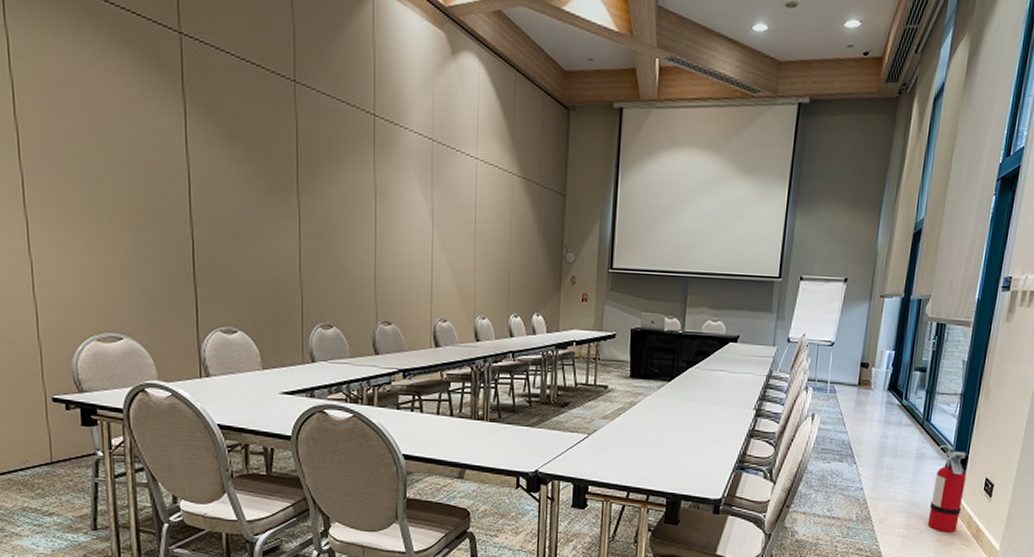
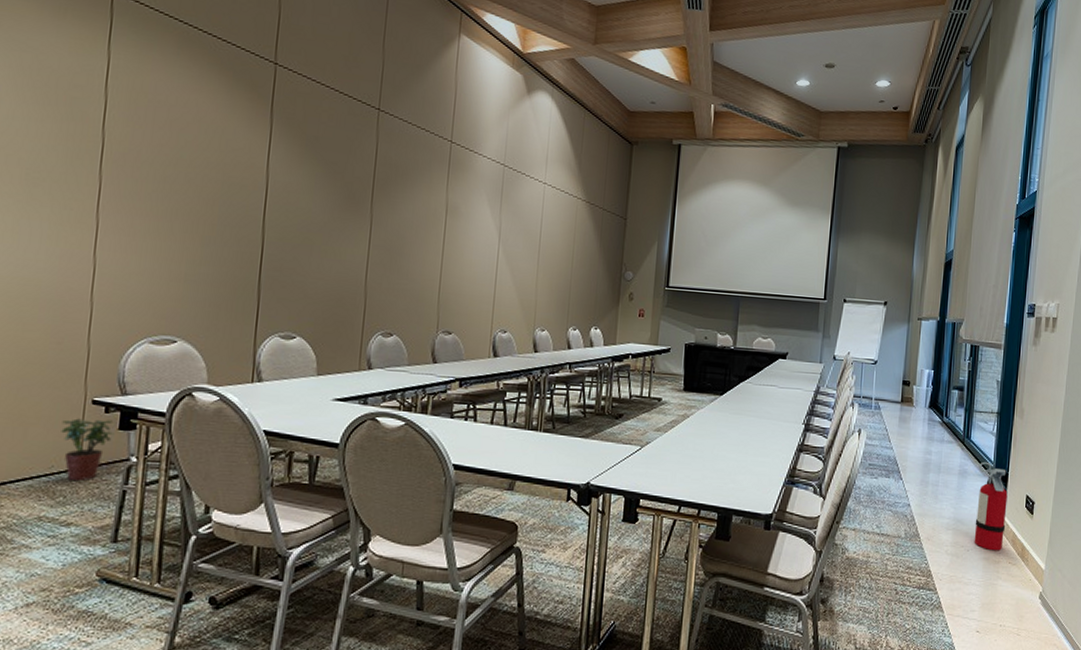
potted plant: none [28,415,78,475] -> present [61,418,115,482]

